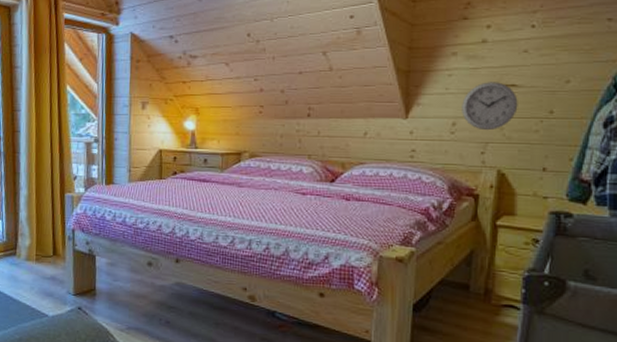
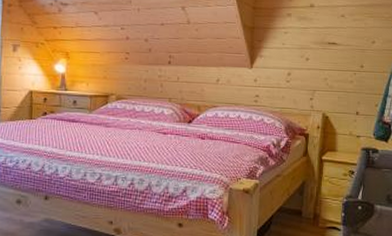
wall clock: present [462,82,518,131] -> none [295,39,338,81]

